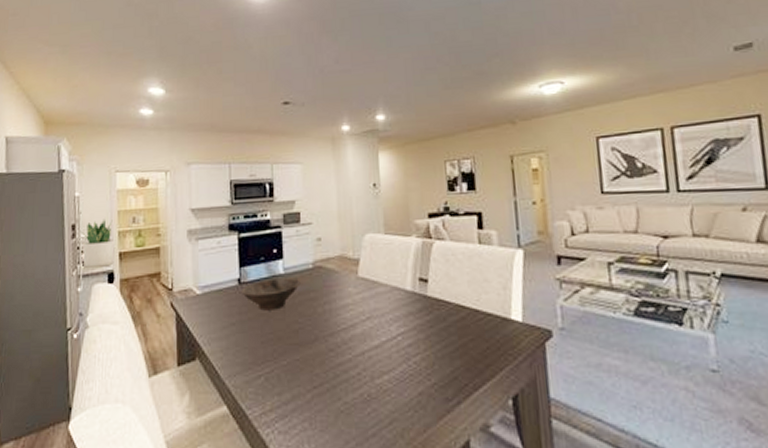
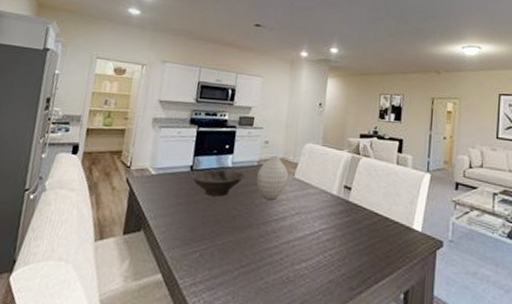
planter: present [82,219,115,269] -> none [51,97,86,140]
vase: none [315,254,352,306] -> present [256,156,289,200]

